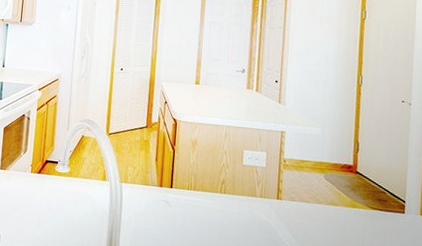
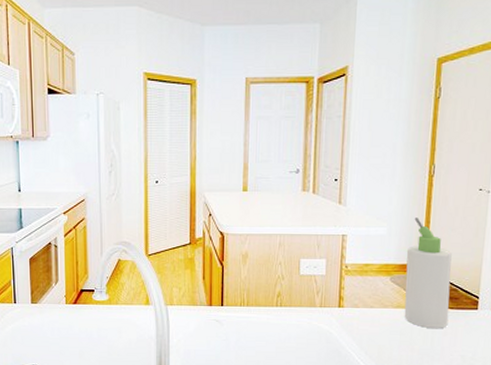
bottle: none [337,121,379,230] -> present [404,217,452,329]

